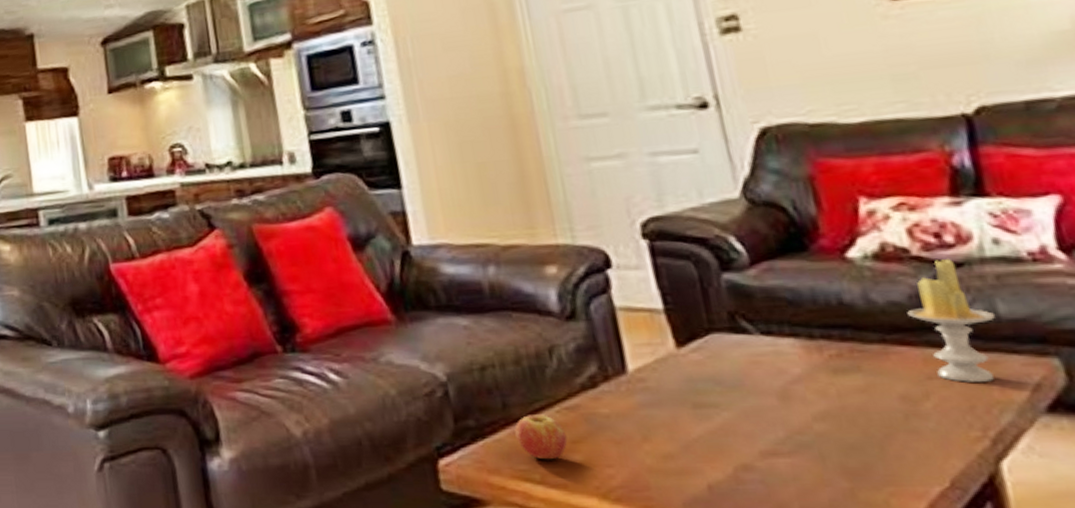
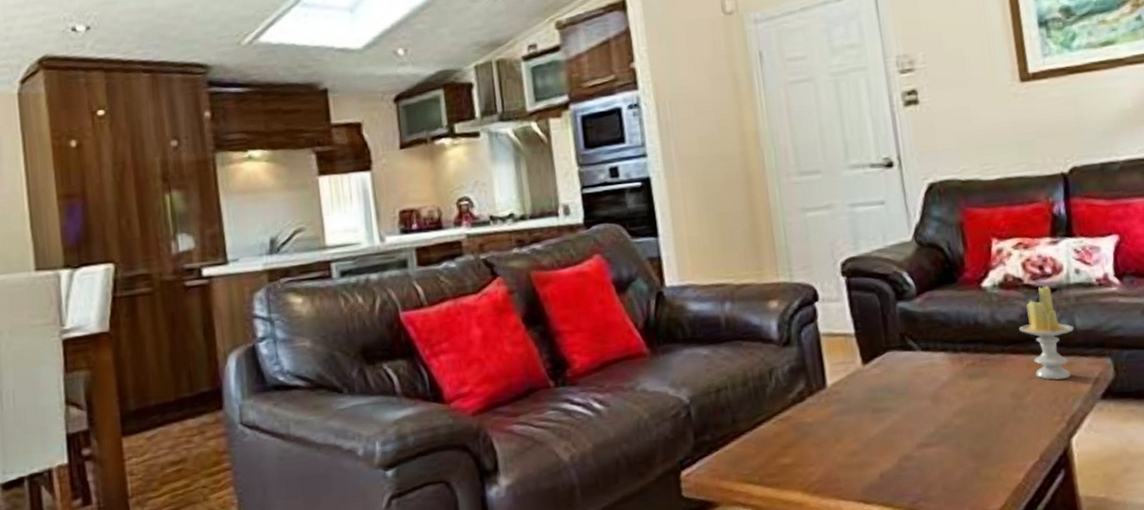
fruit: present [514,414,568,460] -> none [741,426,781,464]

